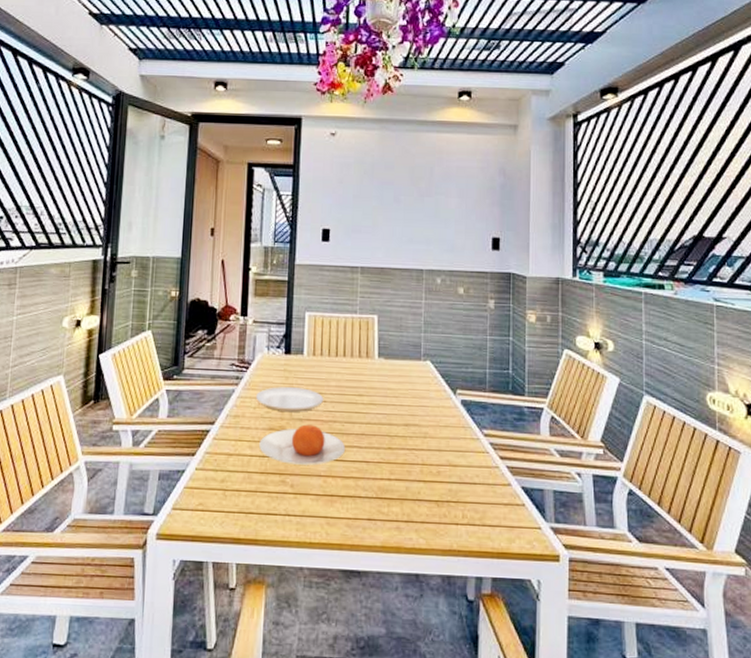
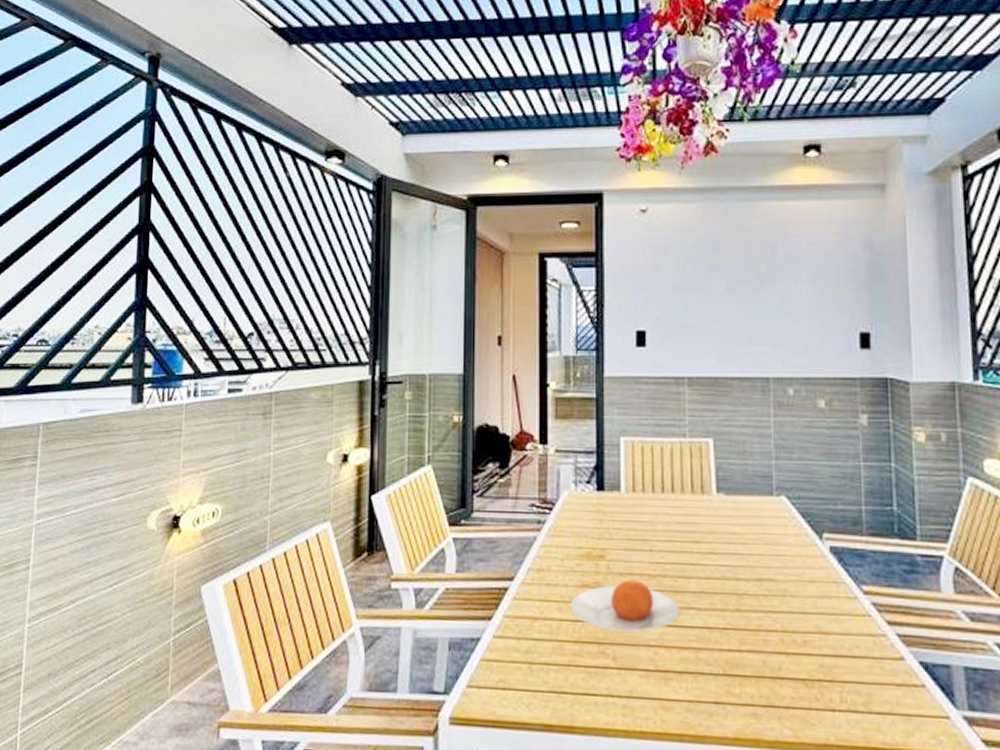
plate: present [256,387,324,412] -> none [564,532,650,564]

